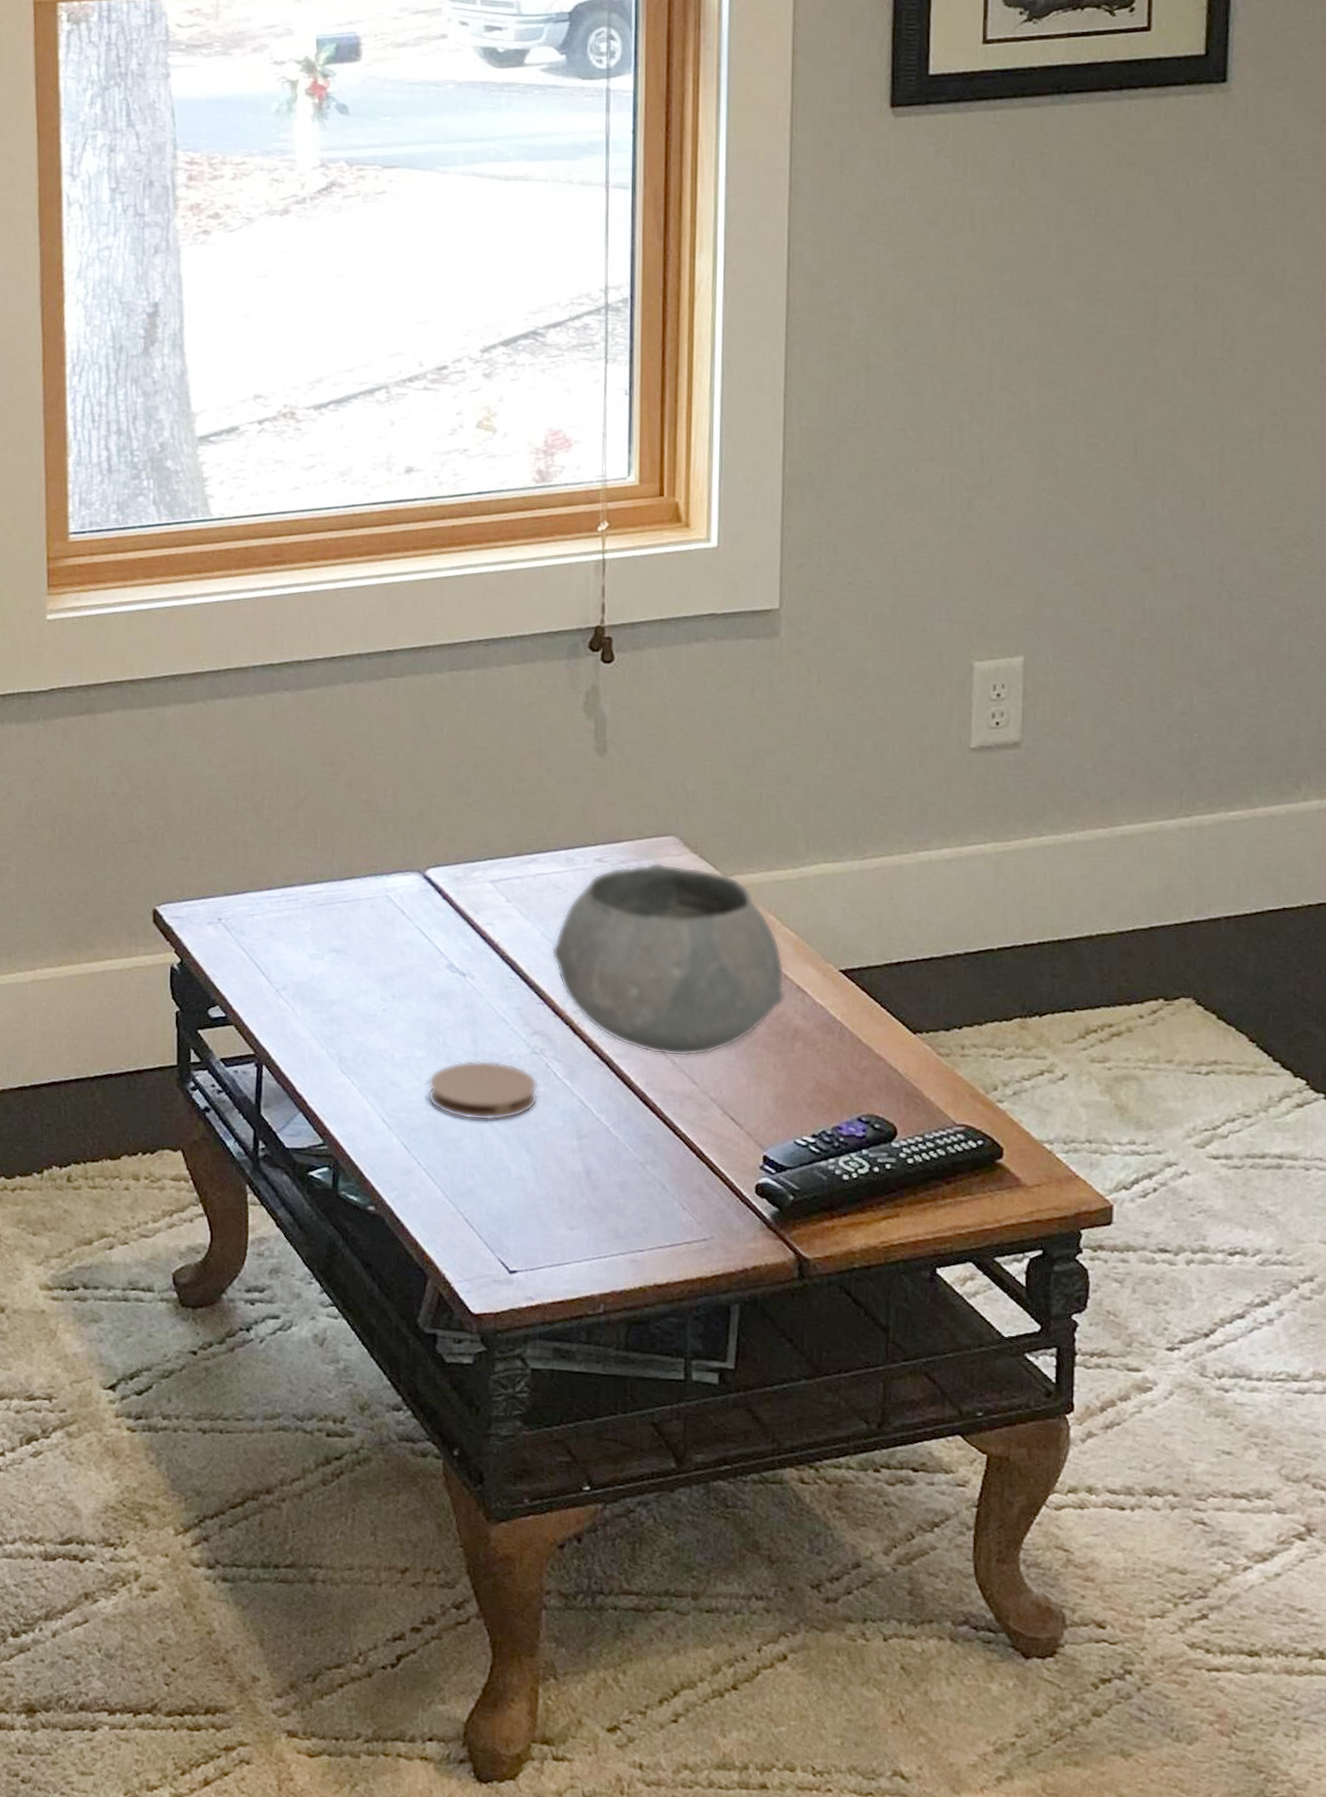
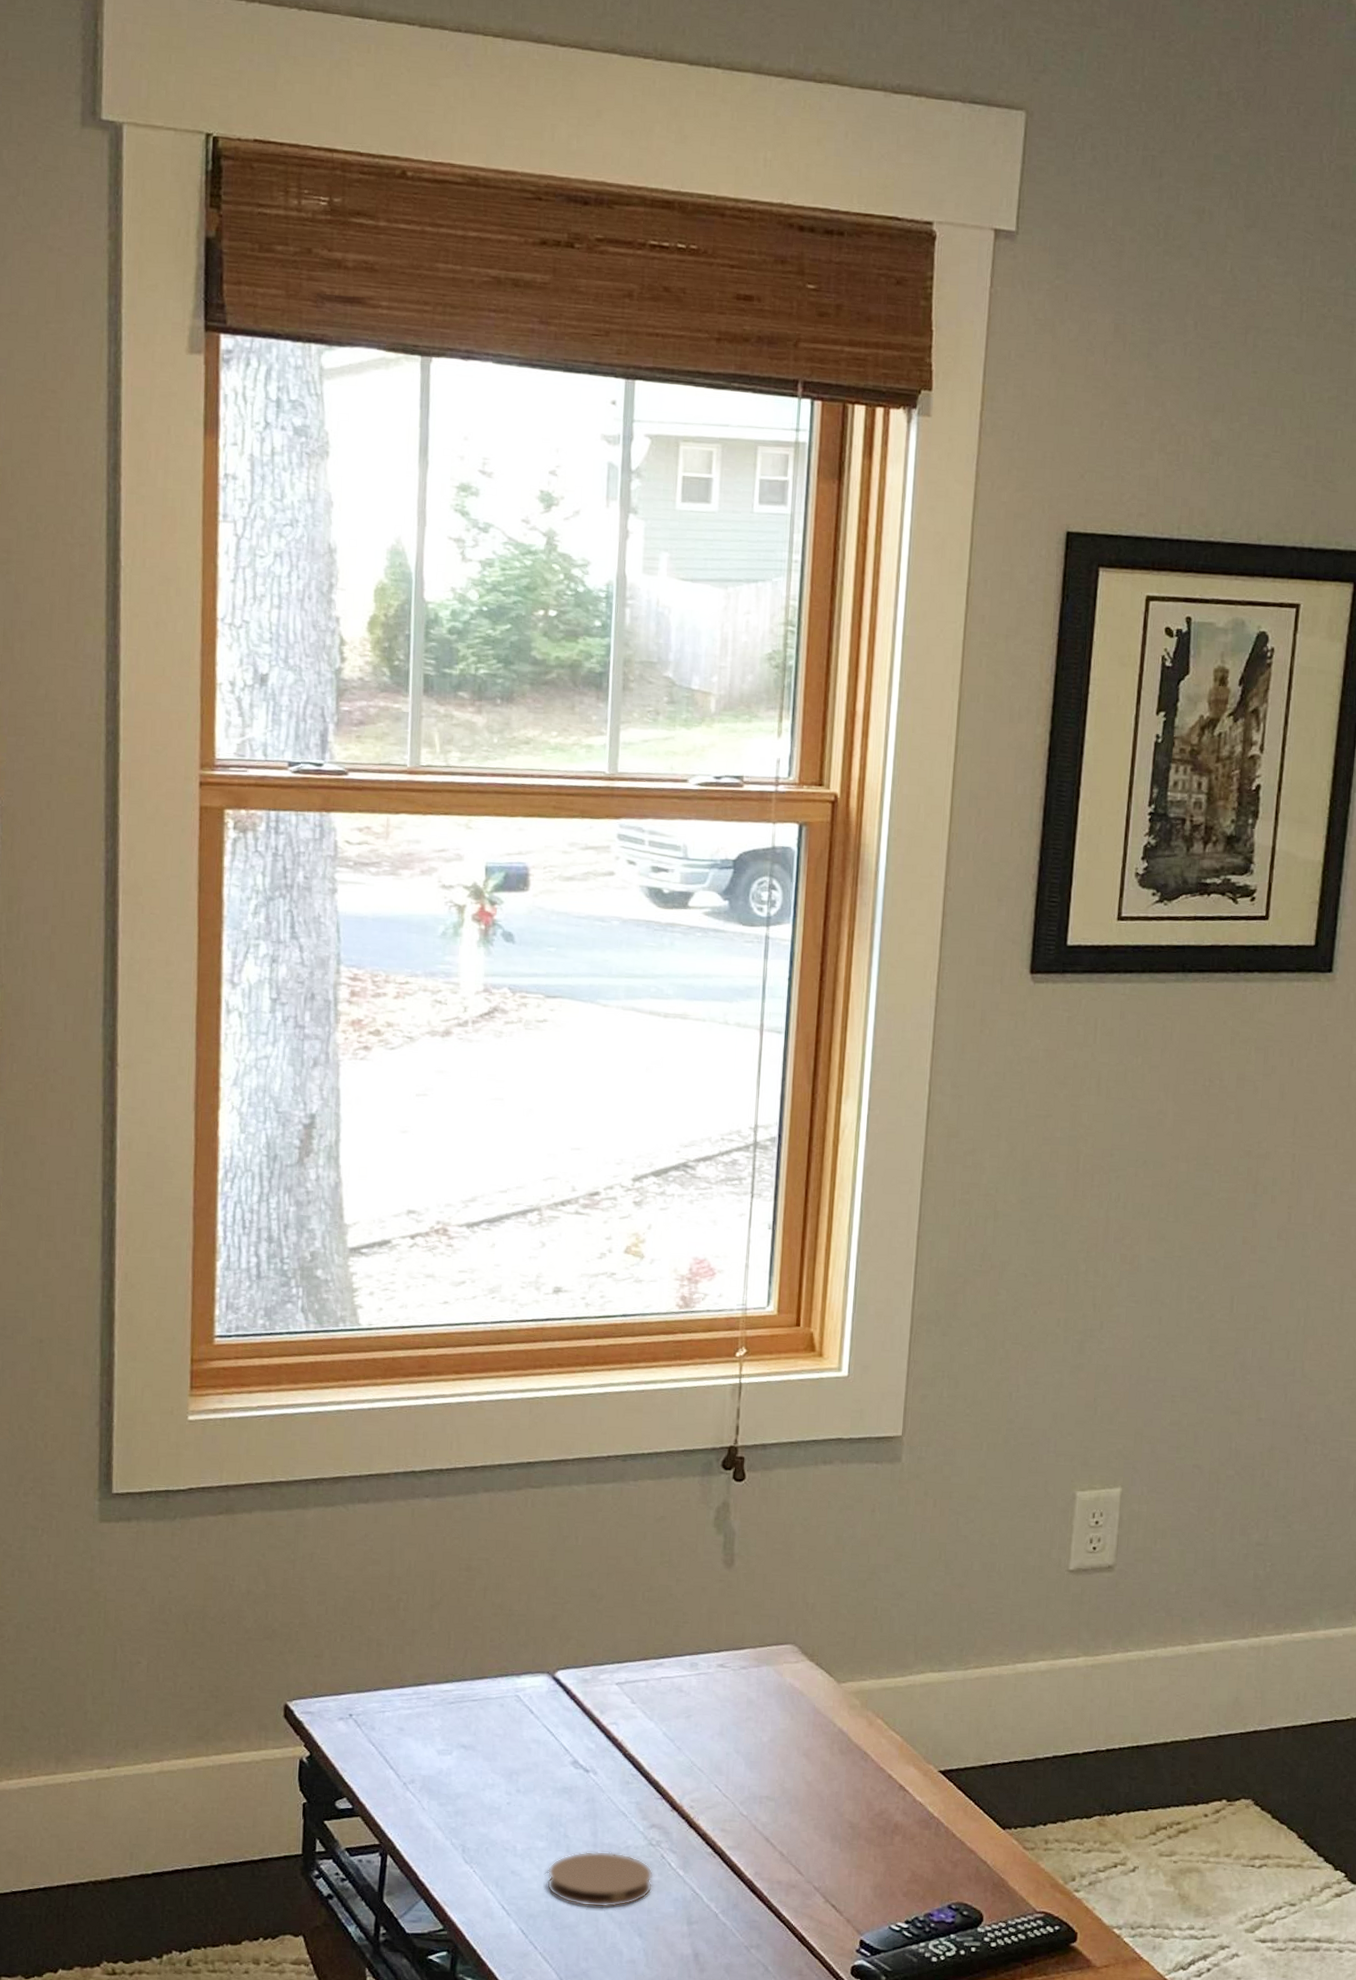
bowl: present [551,862,785,1057] -> none [671,1668,889,1849]

